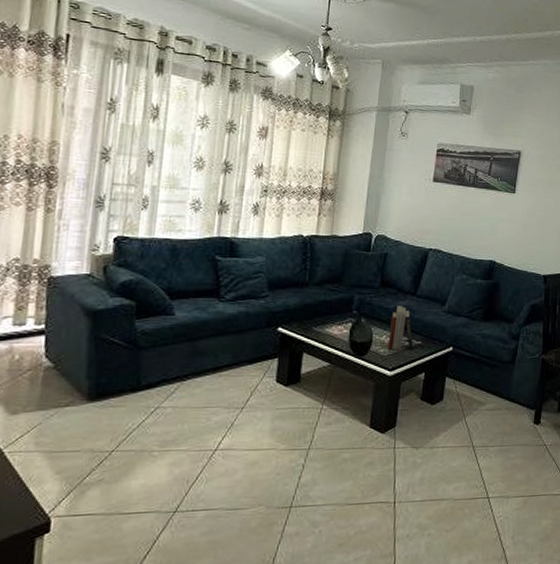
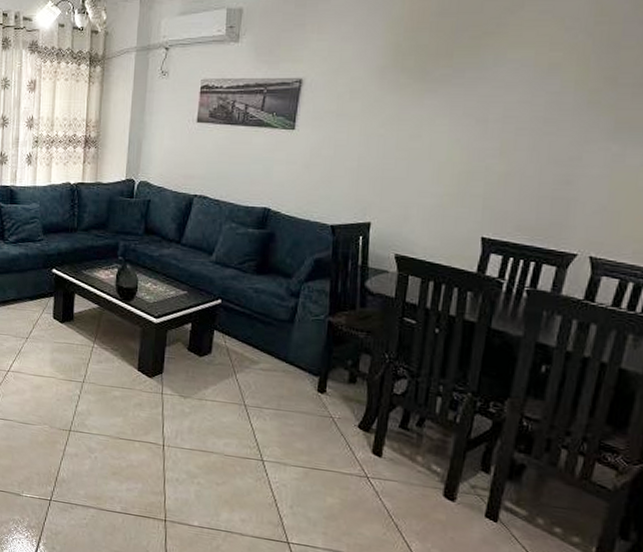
books: present [387,305,414,350] -> none [153,253,180,300]

